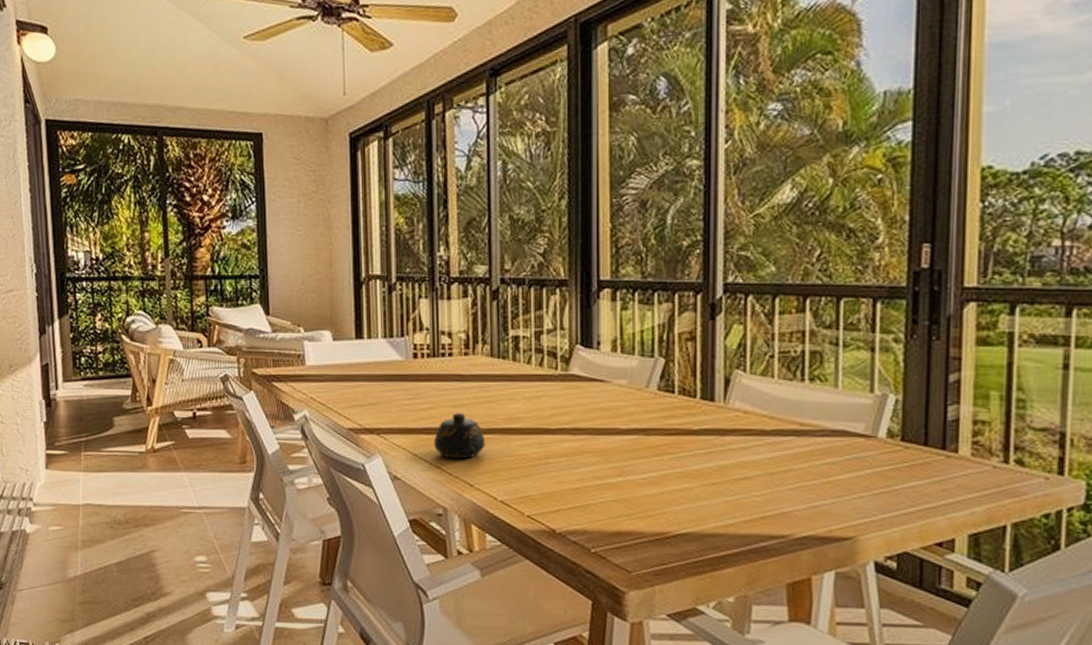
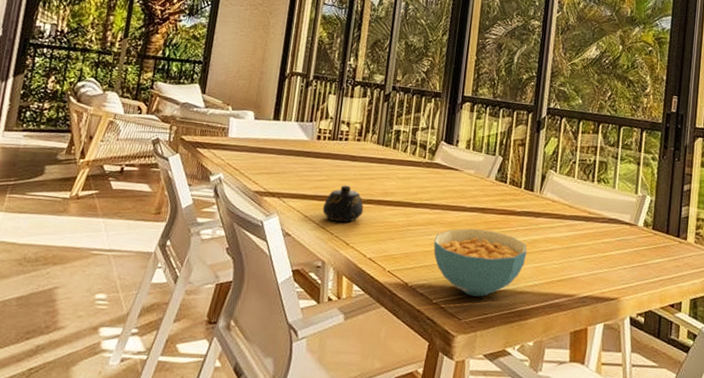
cereal bowl: none [583,456,713,543] -> present [433,228,527,297]

